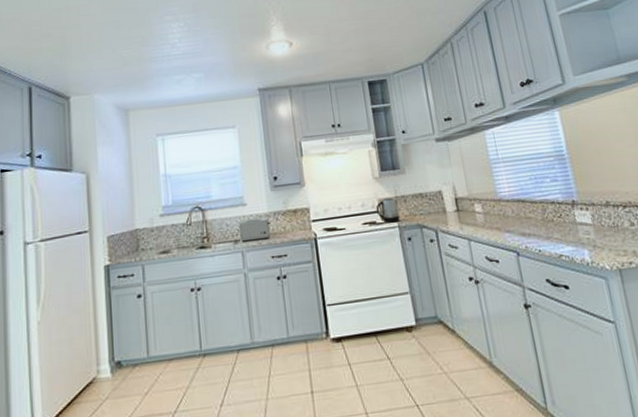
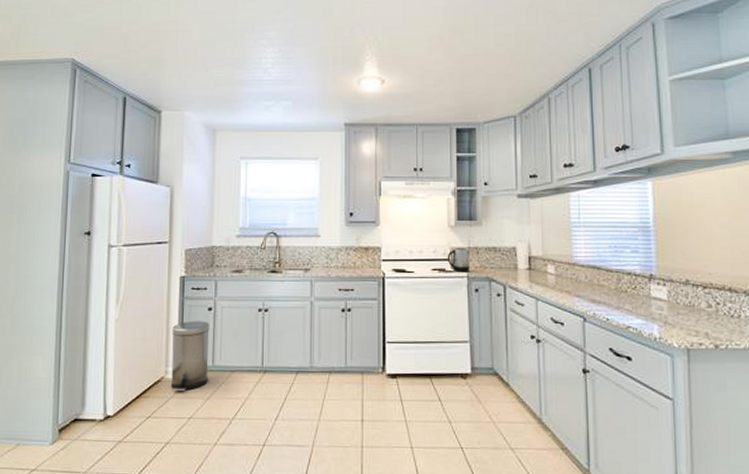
pedal bin: none [100,309,144,392] -> present [171,321,210,392]
toaster: present [238,217,271,244] -> none [310,251,342,273]

